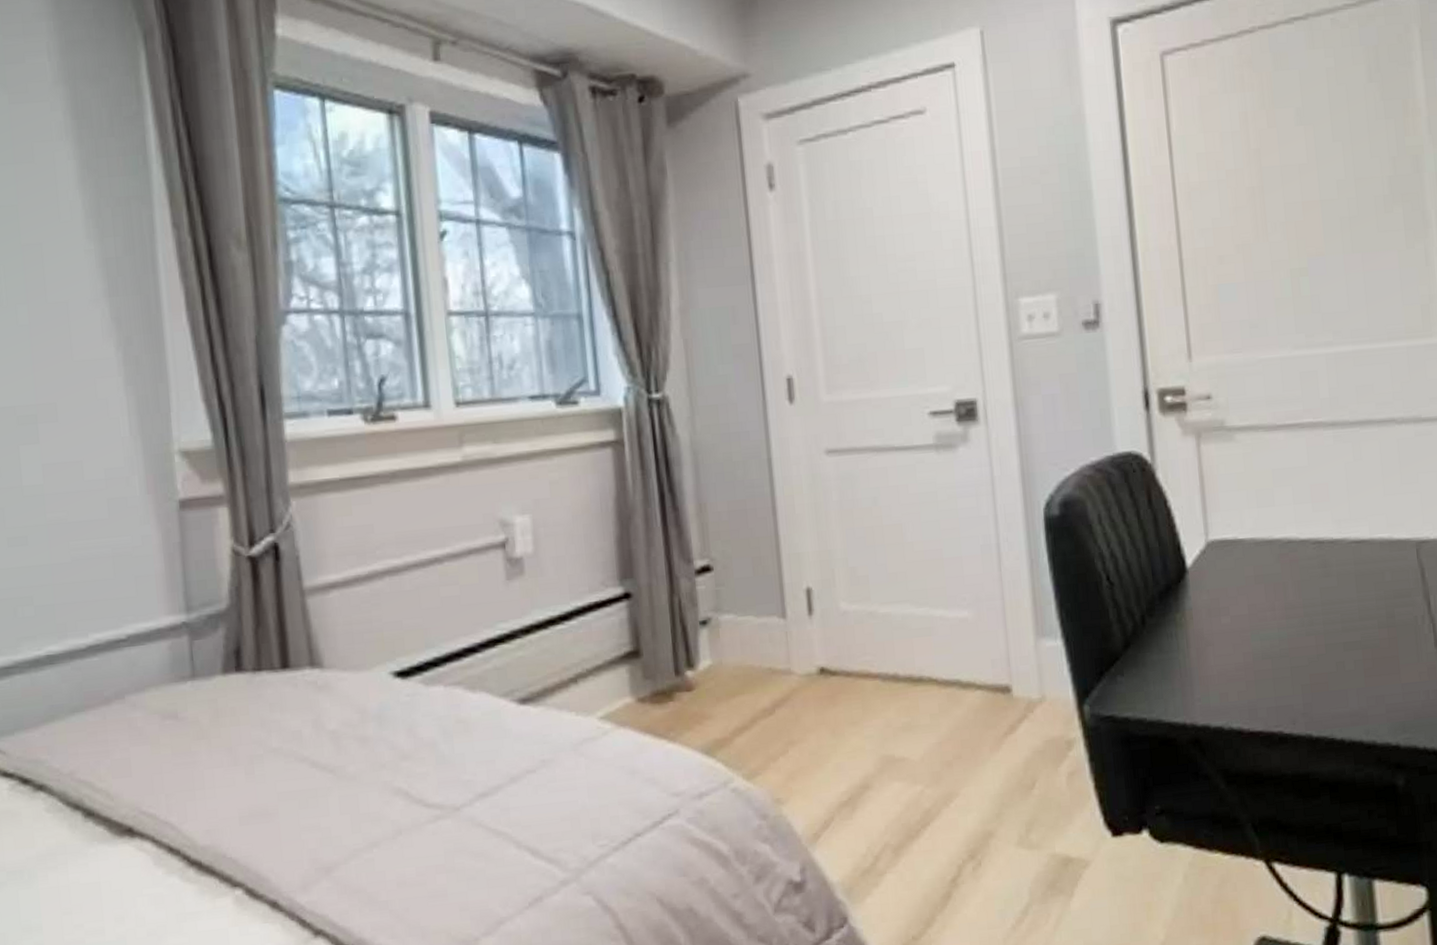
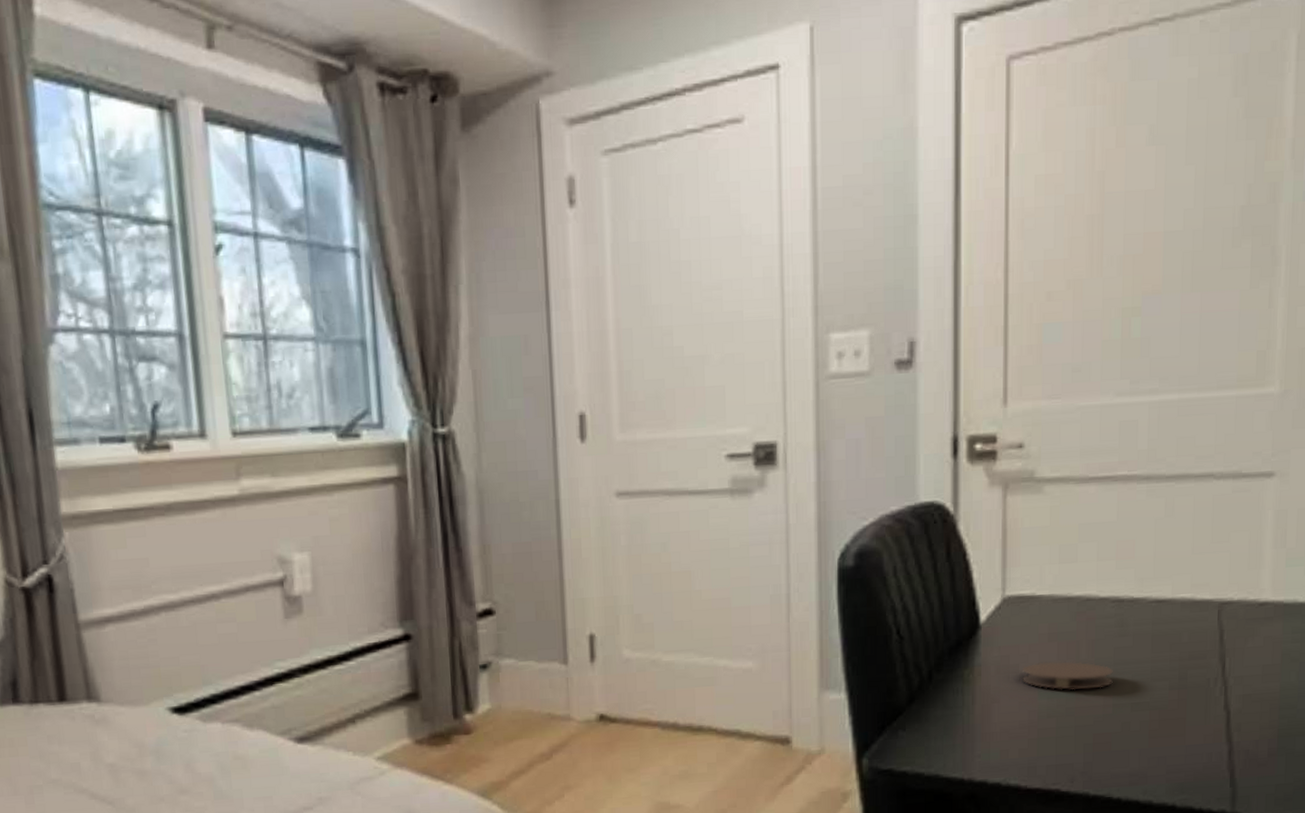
coaster: none [1232,602,1323,632] -> present [1021,661,1113,690]

